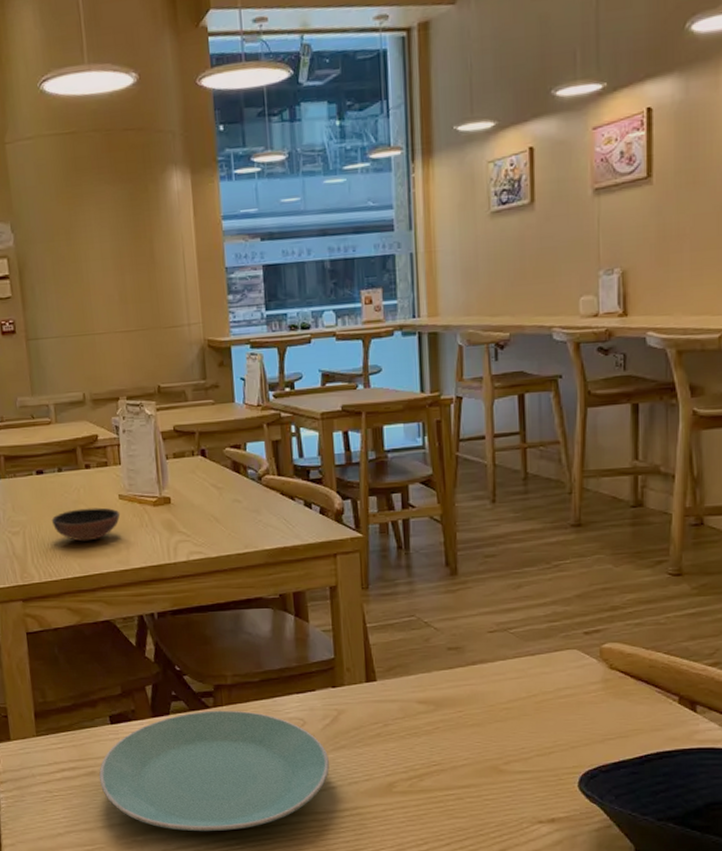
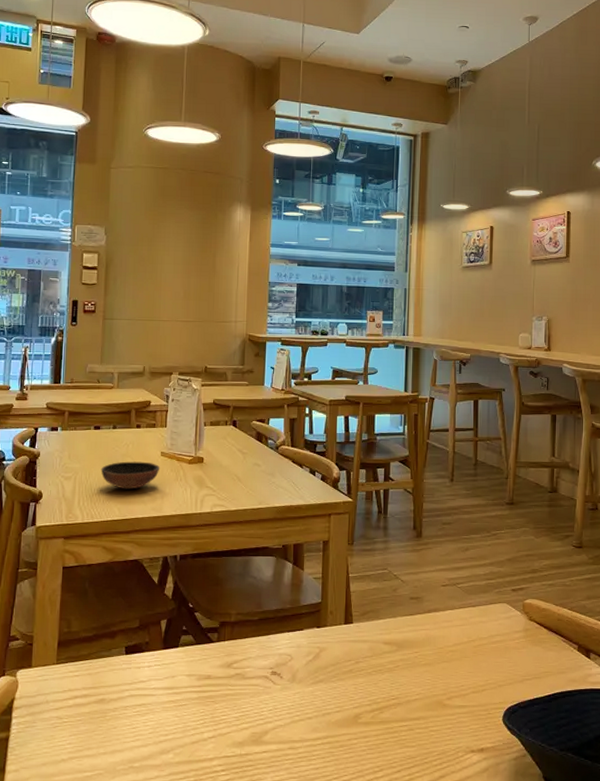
plate: present [99,710,329,832] -> none [108,645,308,759]

